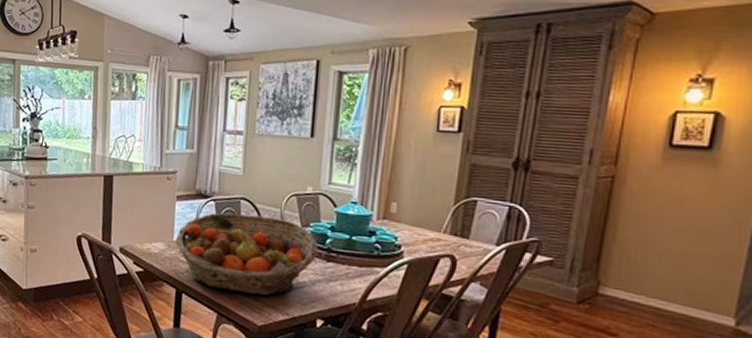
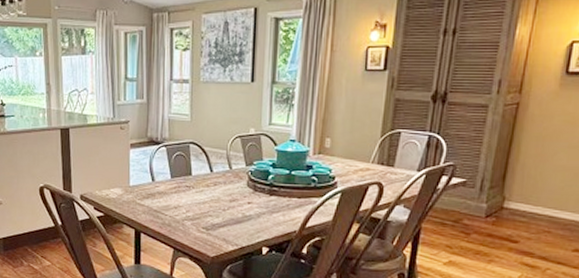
fruit basket: present [175,213,318,296] -> none [132,157,262,230]

